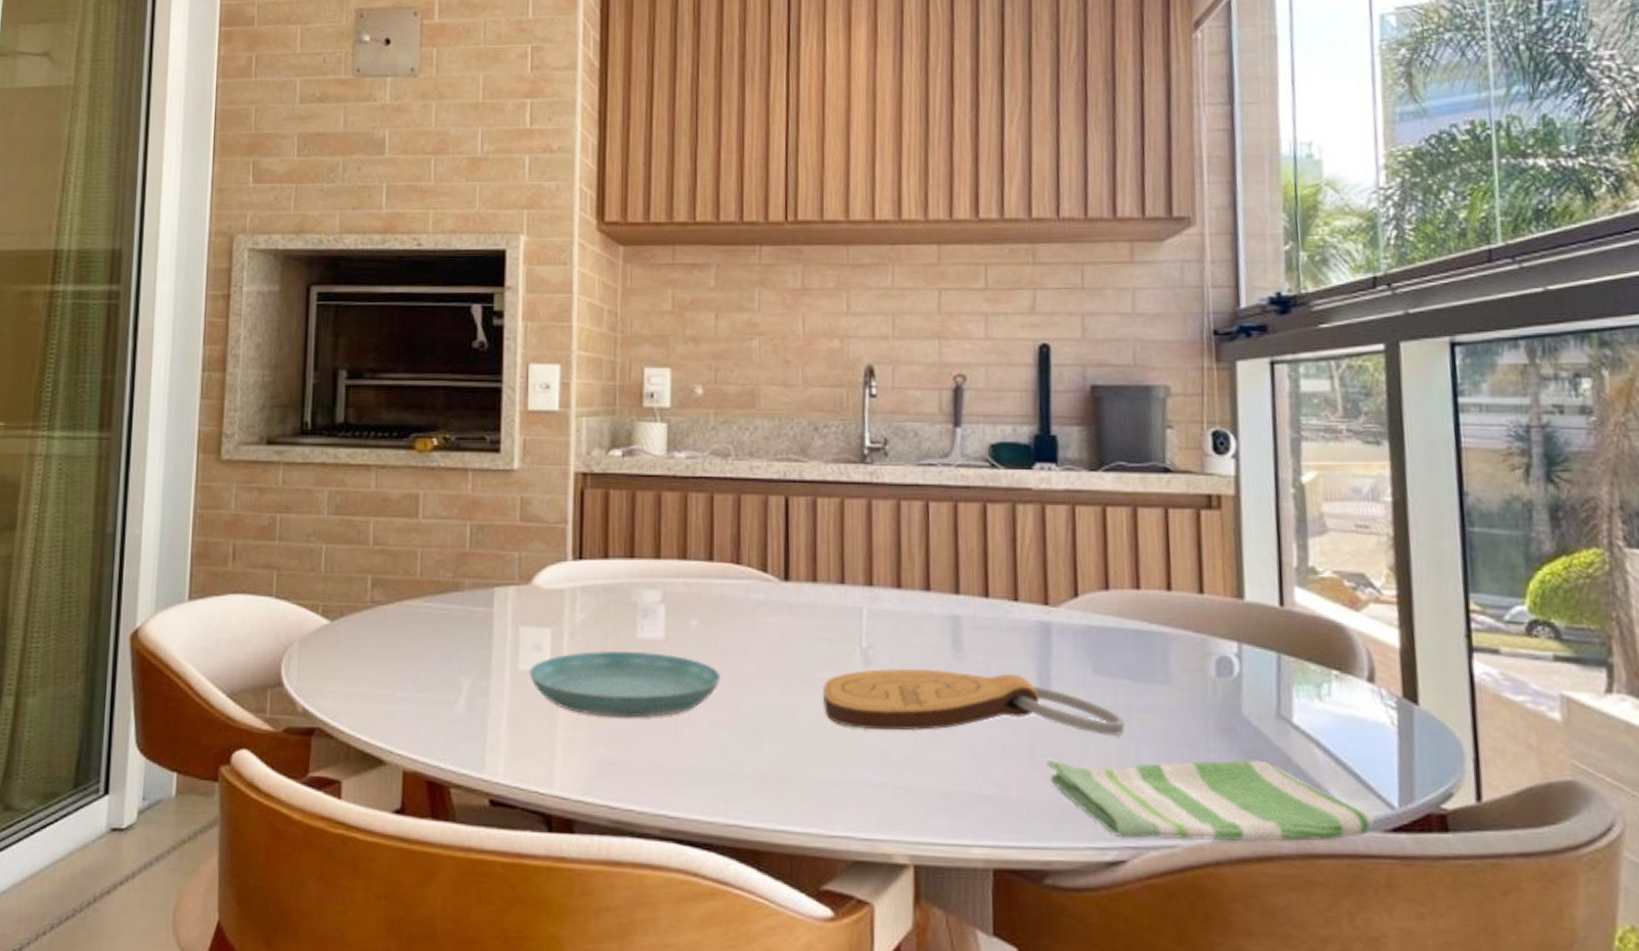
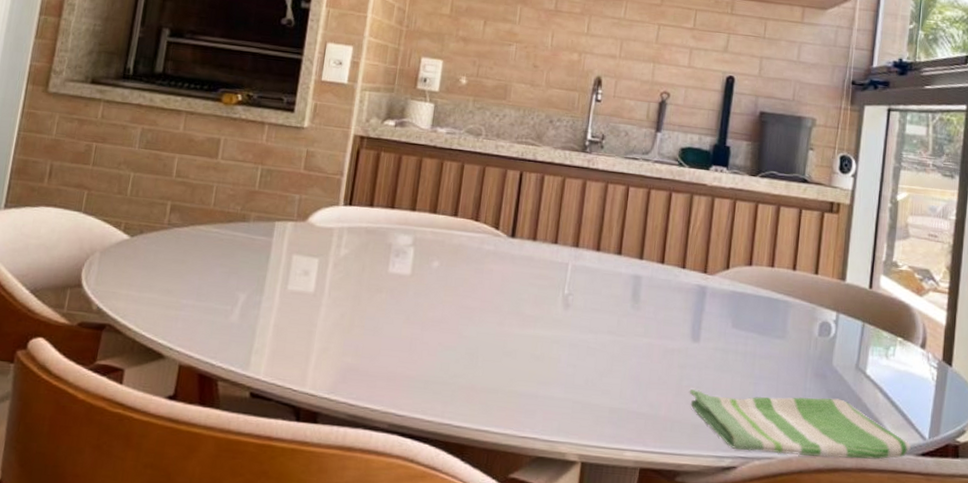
saucer: present [529,650,721,718] -> none [296,279,452,336]
cutting board: present [823,668,1125,735] -> none [528,311,750,374]

